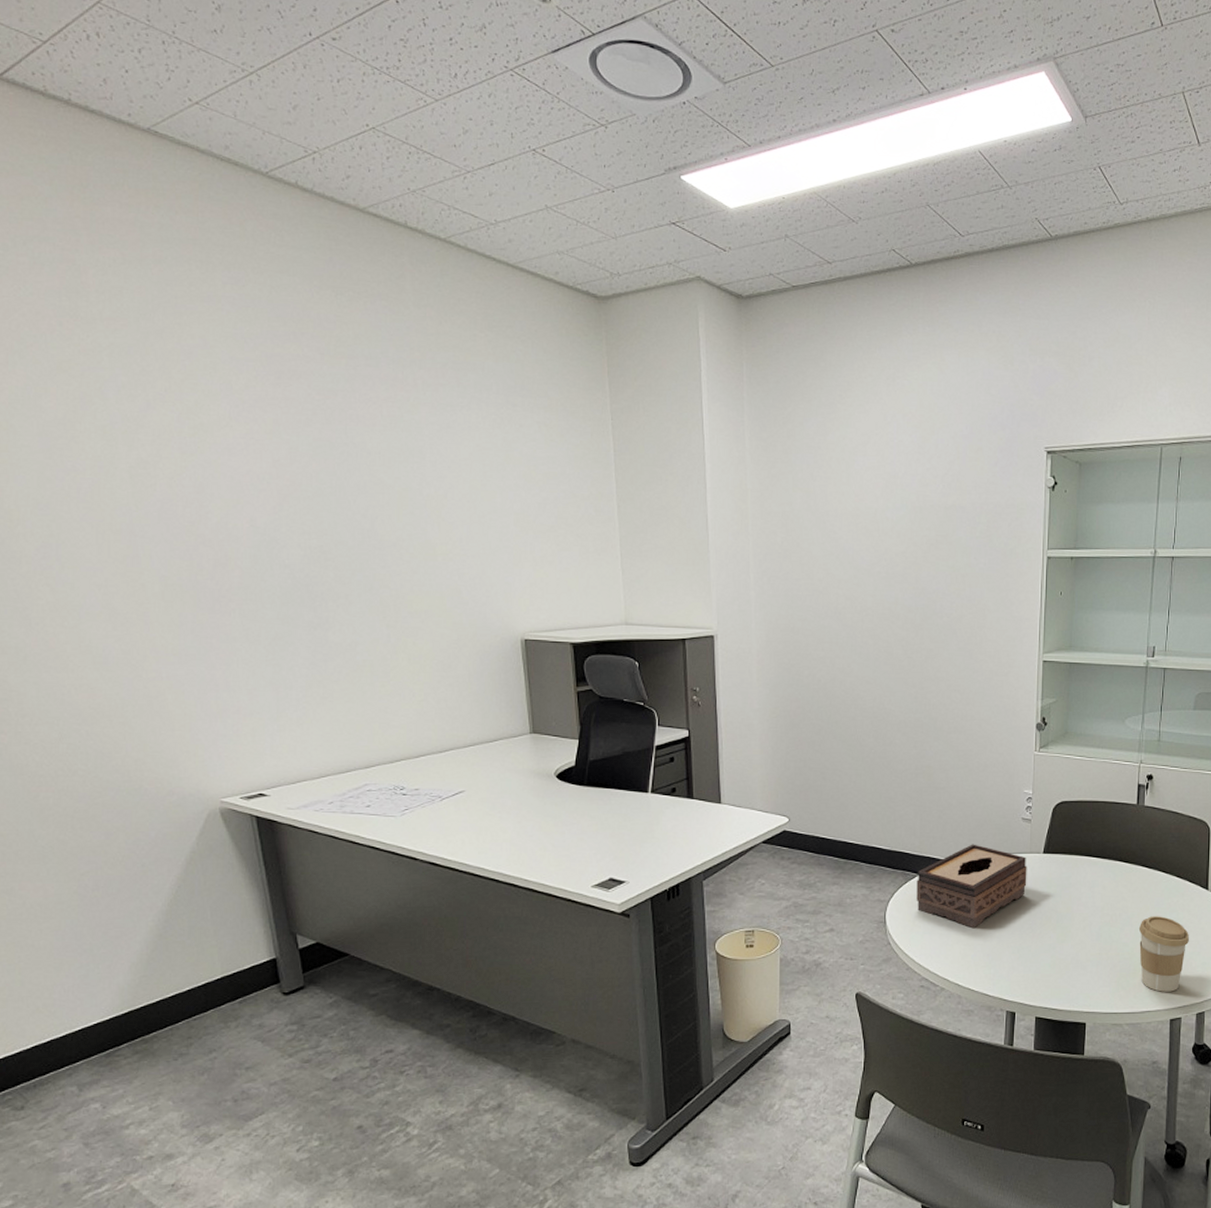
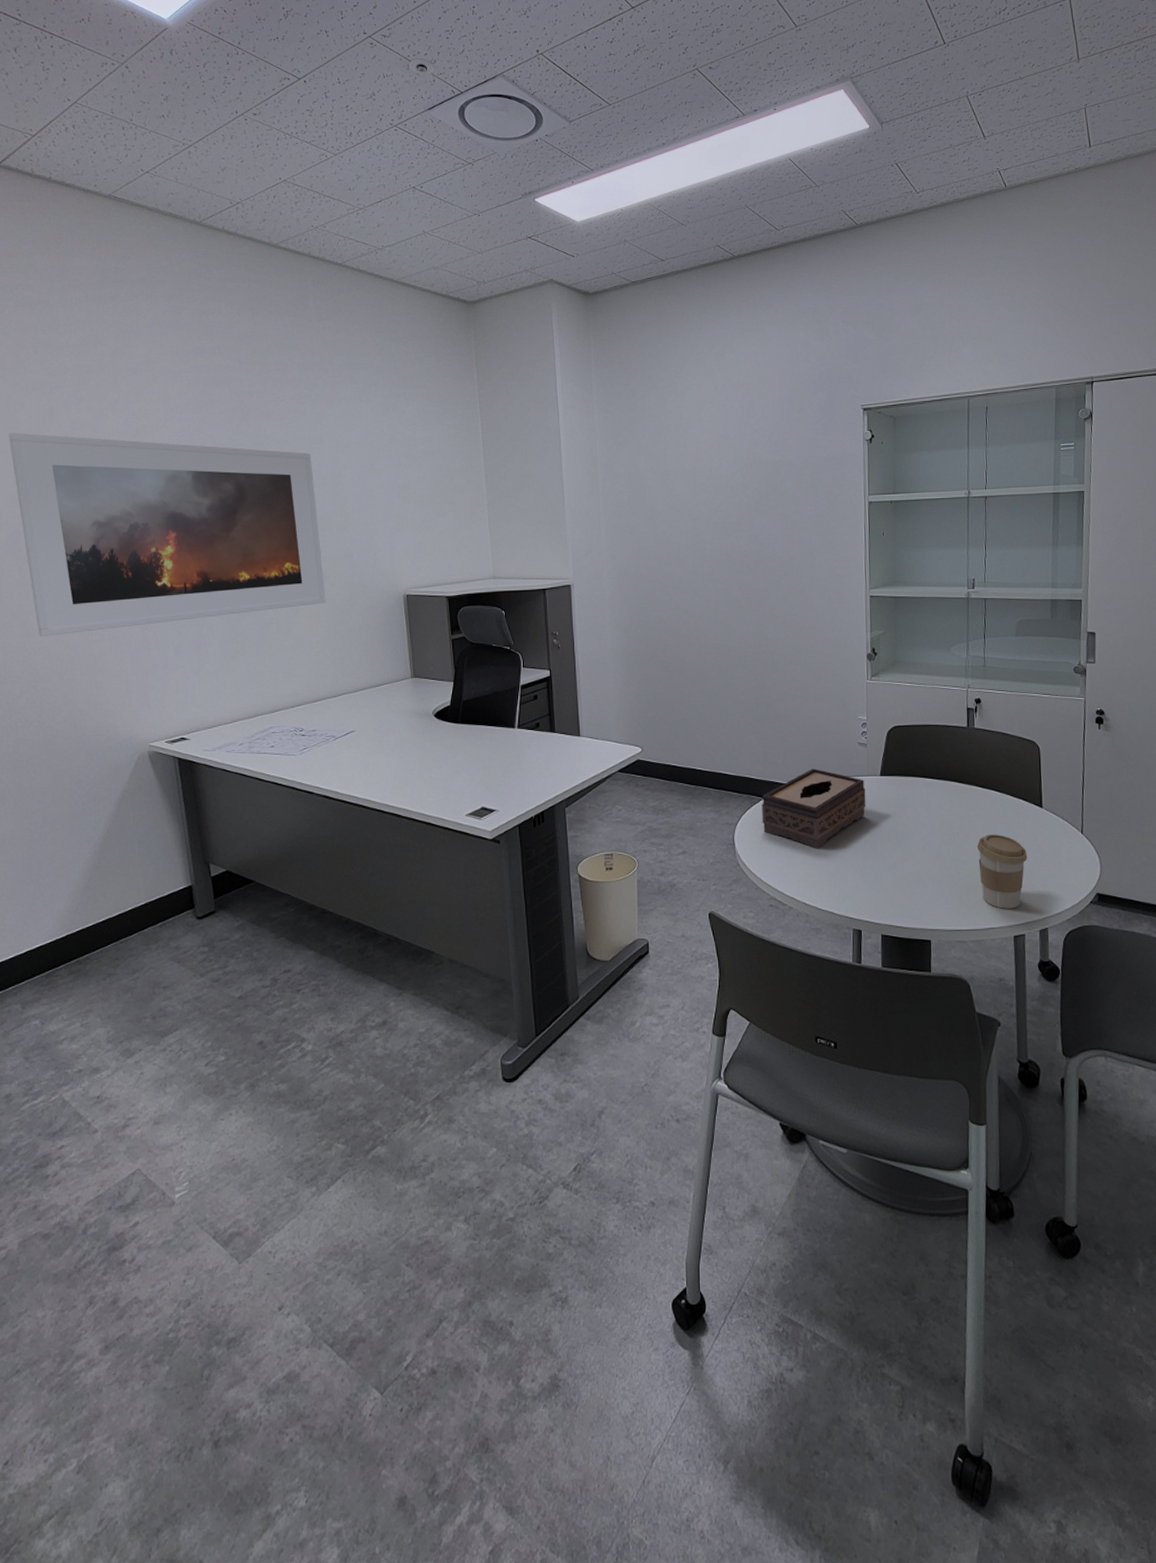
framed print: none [29,423,430,671] -> present [8,432,326,636]

